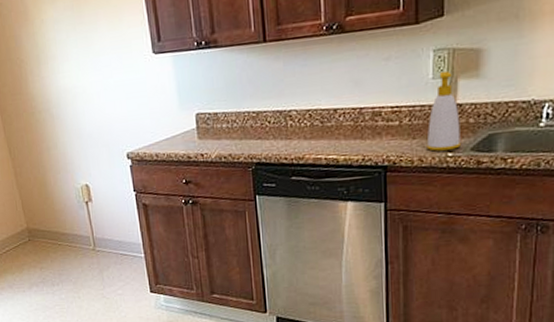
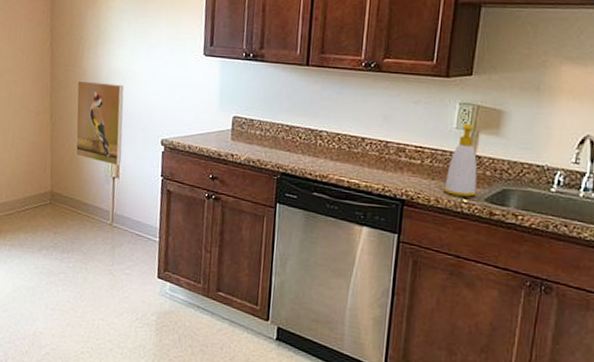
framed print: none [28,103,91,190] -> present [75,80,124,166]

